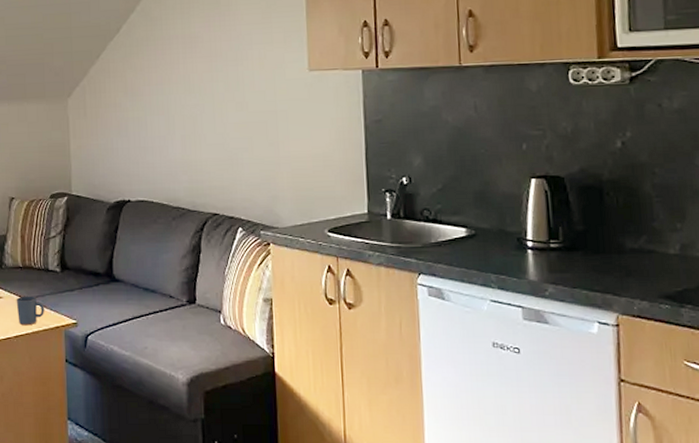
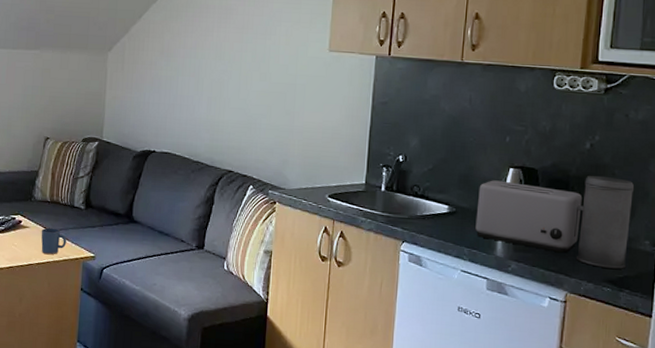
toaster: none [498,194,625,270] -> present [475,180,585,254]
canister: none [620,176,685,283] -> present [575,175,635,270]

